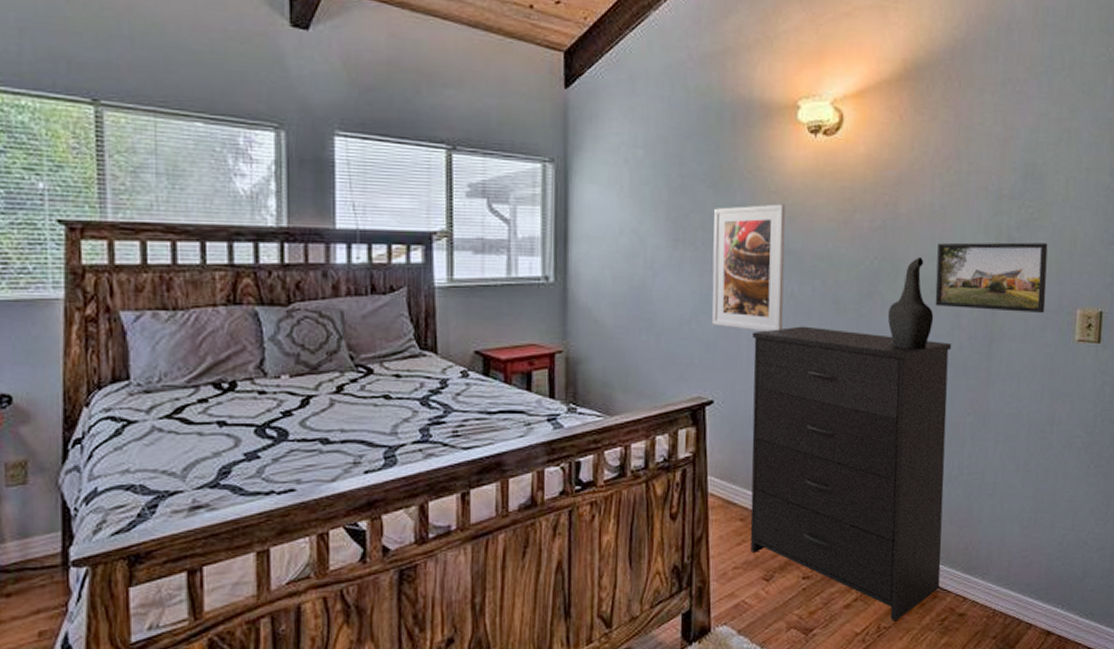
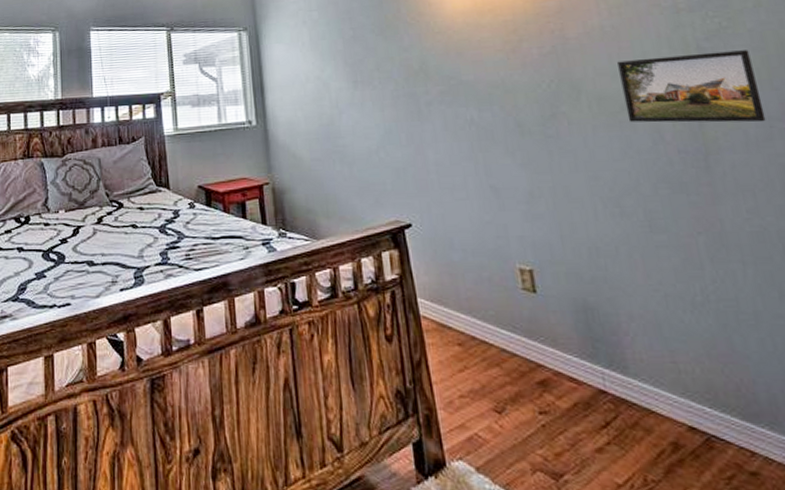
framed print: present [711,204,786,332] -> none [385,42,469,157]
dresser: present [750,326,952,621] -> none [439,149,714,474]
decorative vase: present [887,256,934,350] -> none [577,75,632,167]

